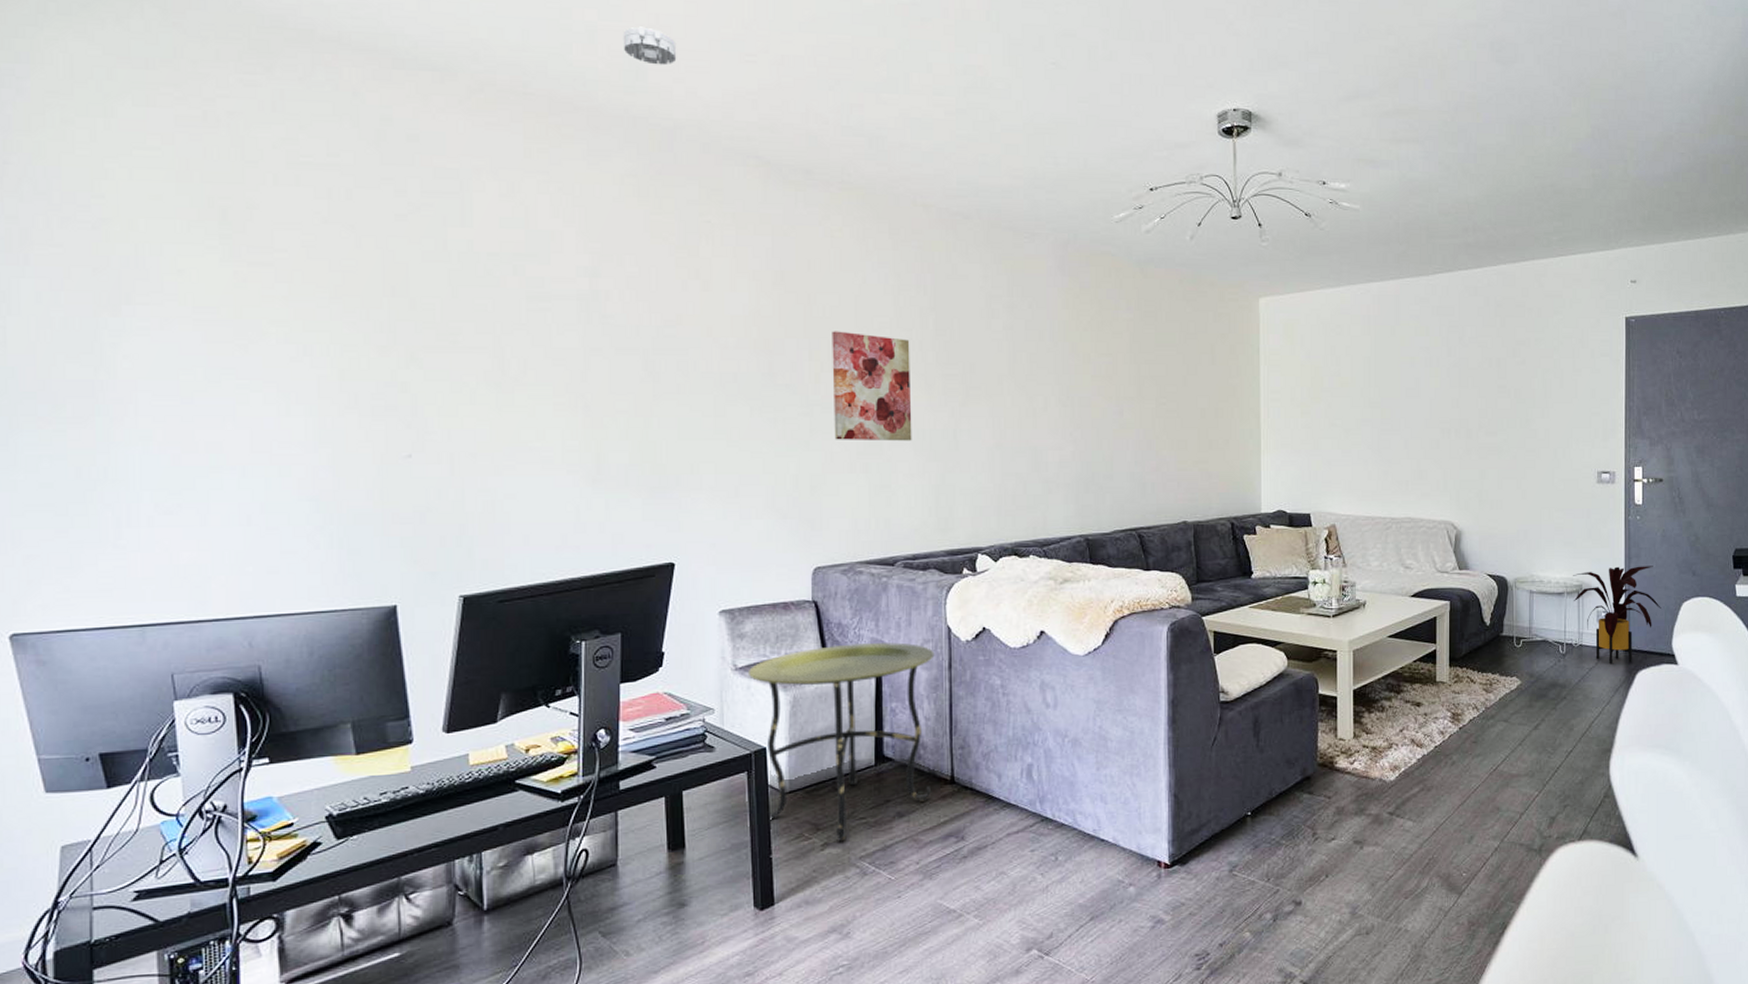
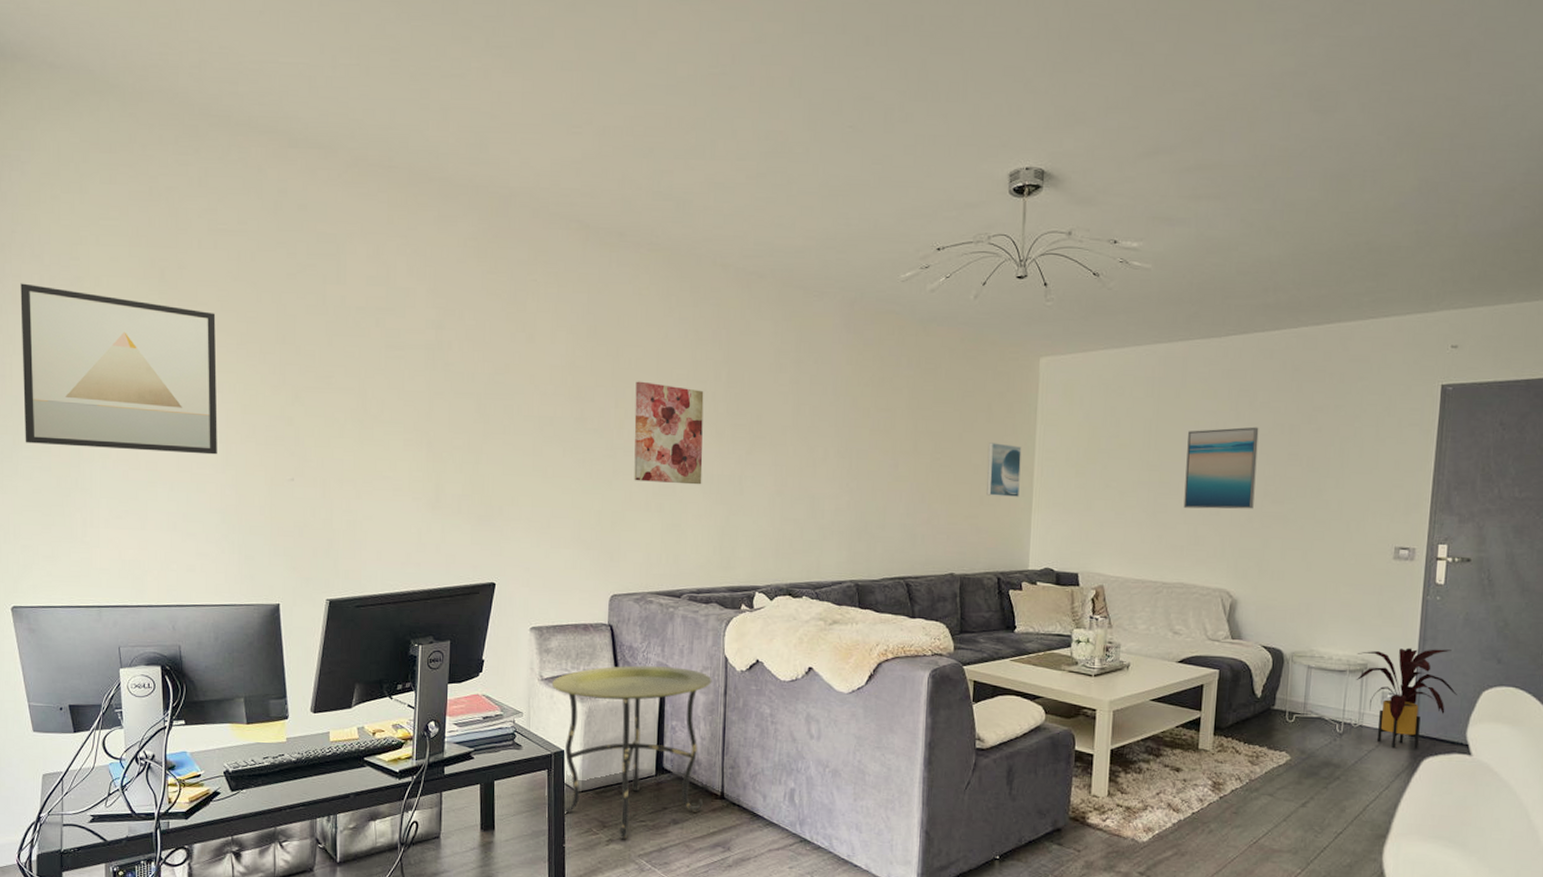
wall art: none [17,226,306,431] -> present [20,283,217,455]
smoke detector: present [623,26,677,66] -> none [470,104,515,139]
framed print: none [1213,385,1247,439] -> present [986,442,1022,497]
wall art: none [1405,361,1470,443] -> present [1183,427,1259,509]

